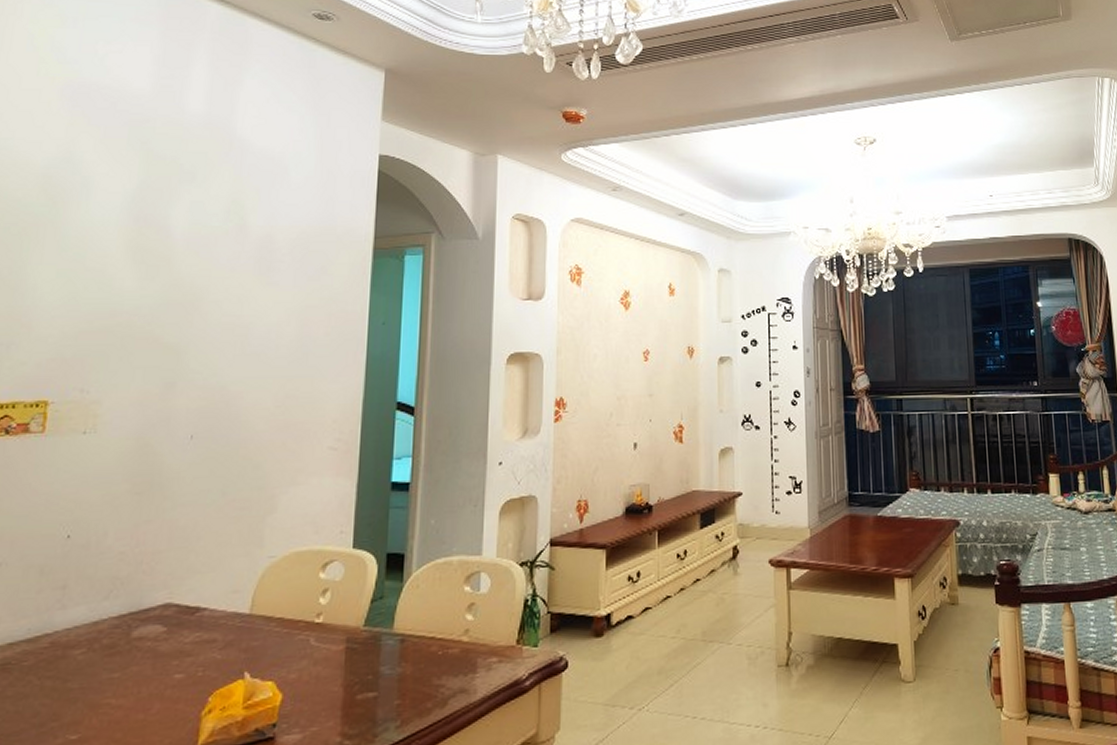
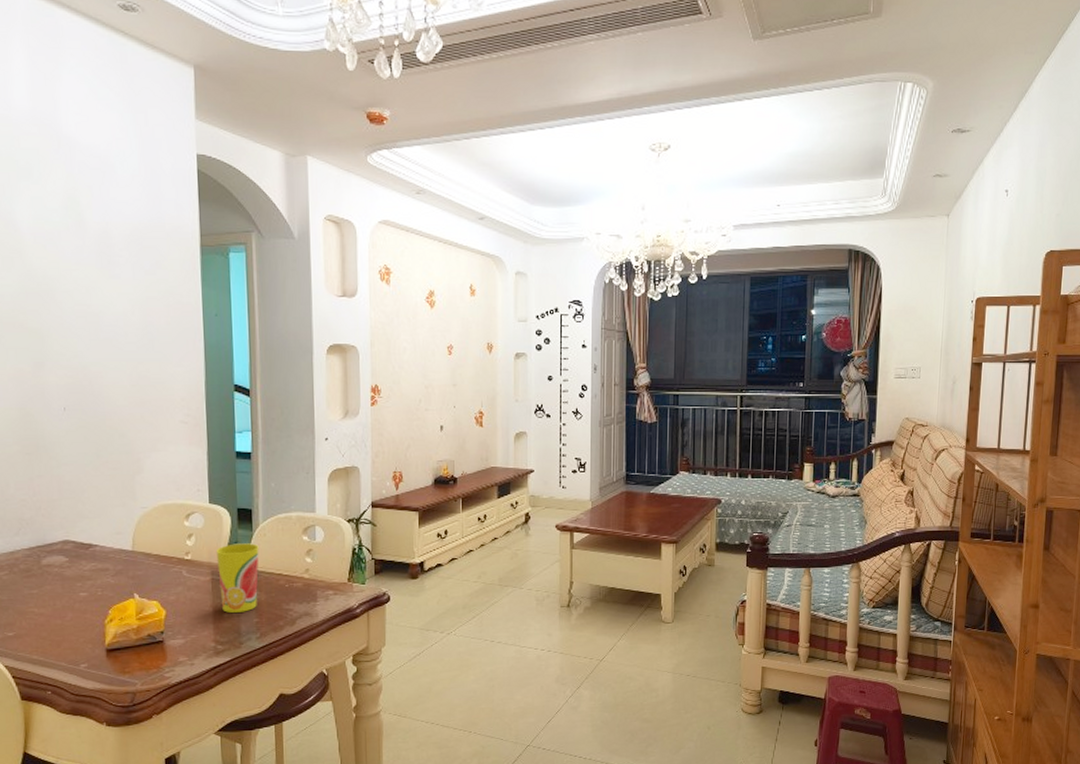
cup: none [354,598,409,693] -> present [215,543,259,613]

